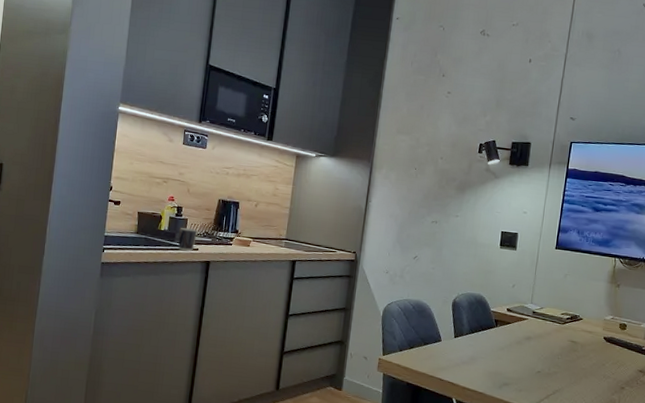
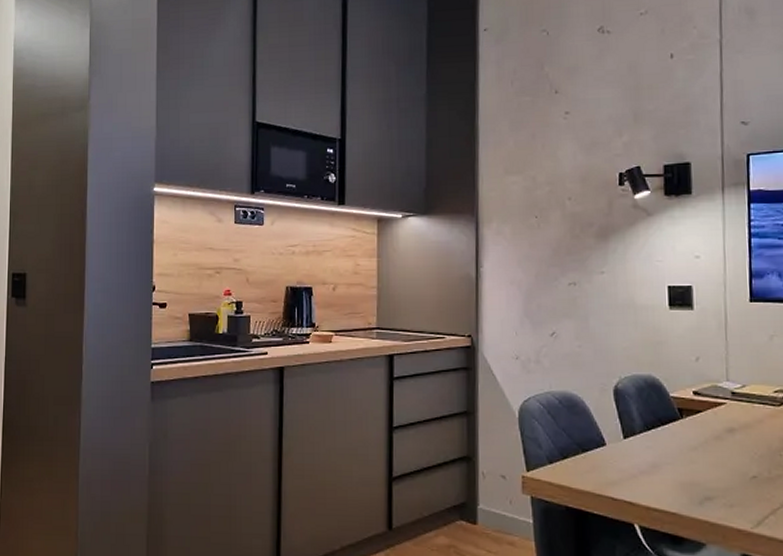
mug: present [178,227,198,252] -> none [242,327,265,357]

